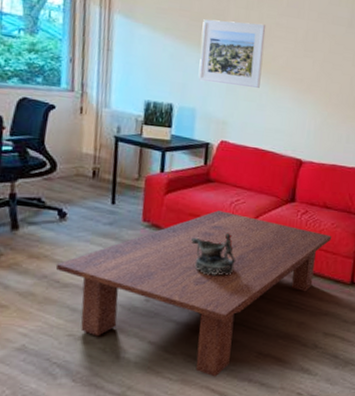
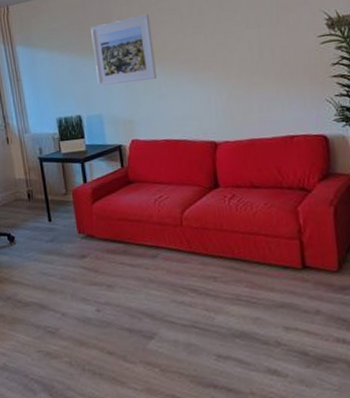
coffee table: present [55,210,332,377] -> none [15,210,269,385]
decorative bowl: present [191,232,237,276] -> none [125,231,173,278]

